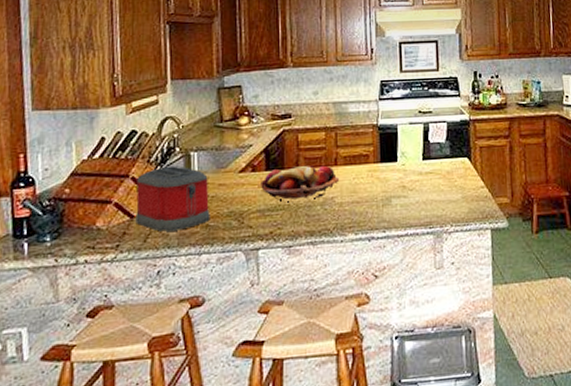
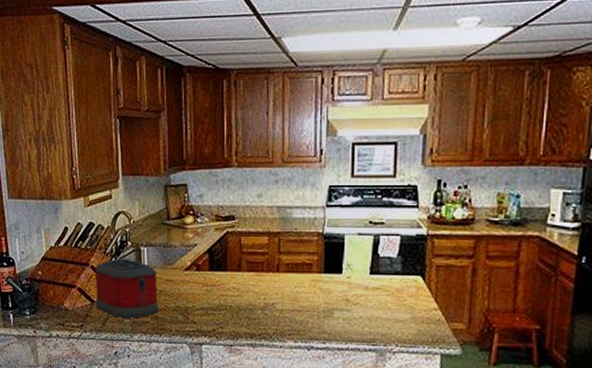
fruit basket: present [261,165,340,200] -> none [204,270,281,303]

